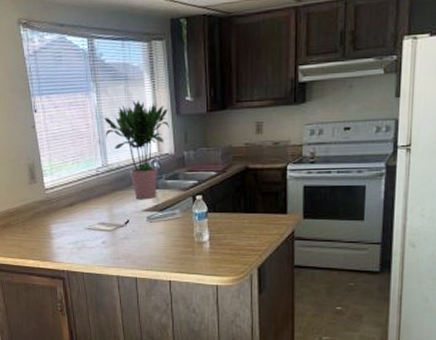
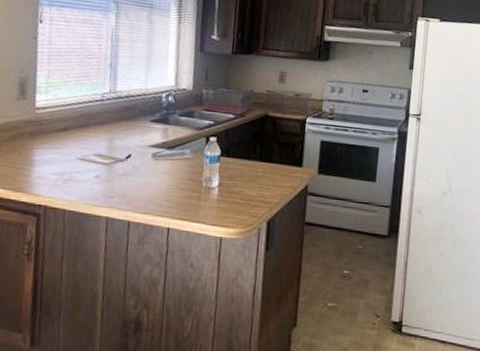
potted plant: present [103,101,169,200] -> none [118,30,193,135]

